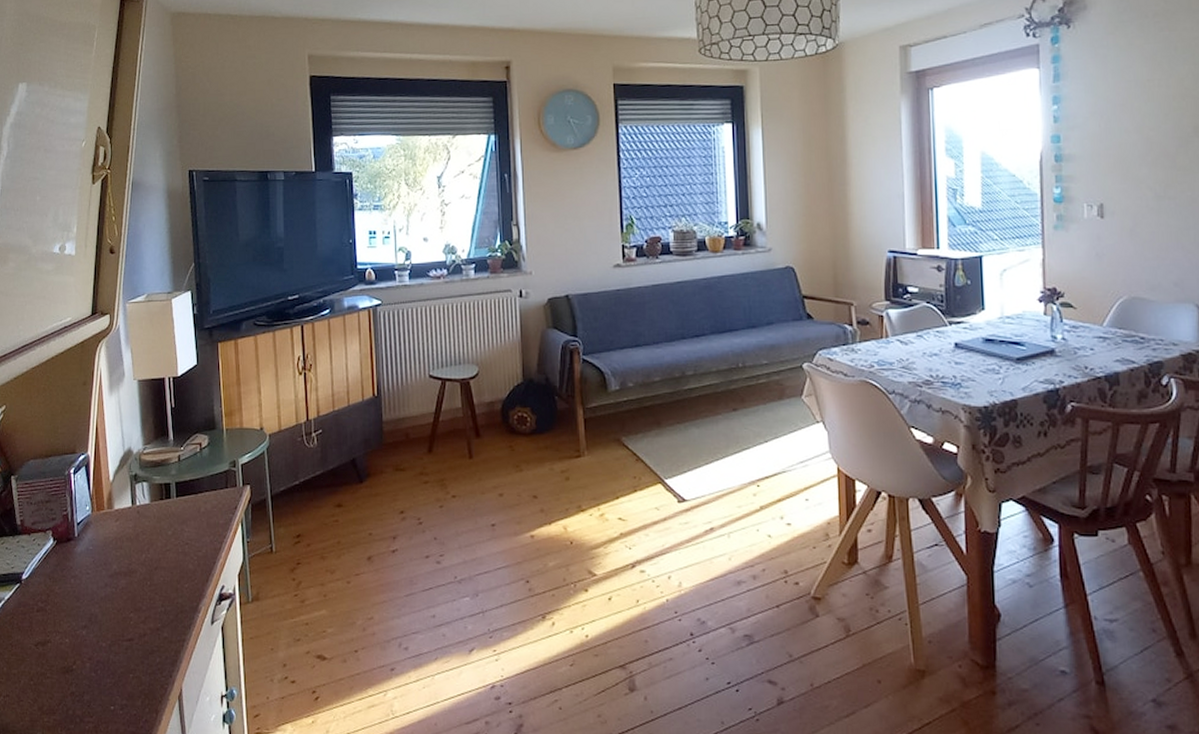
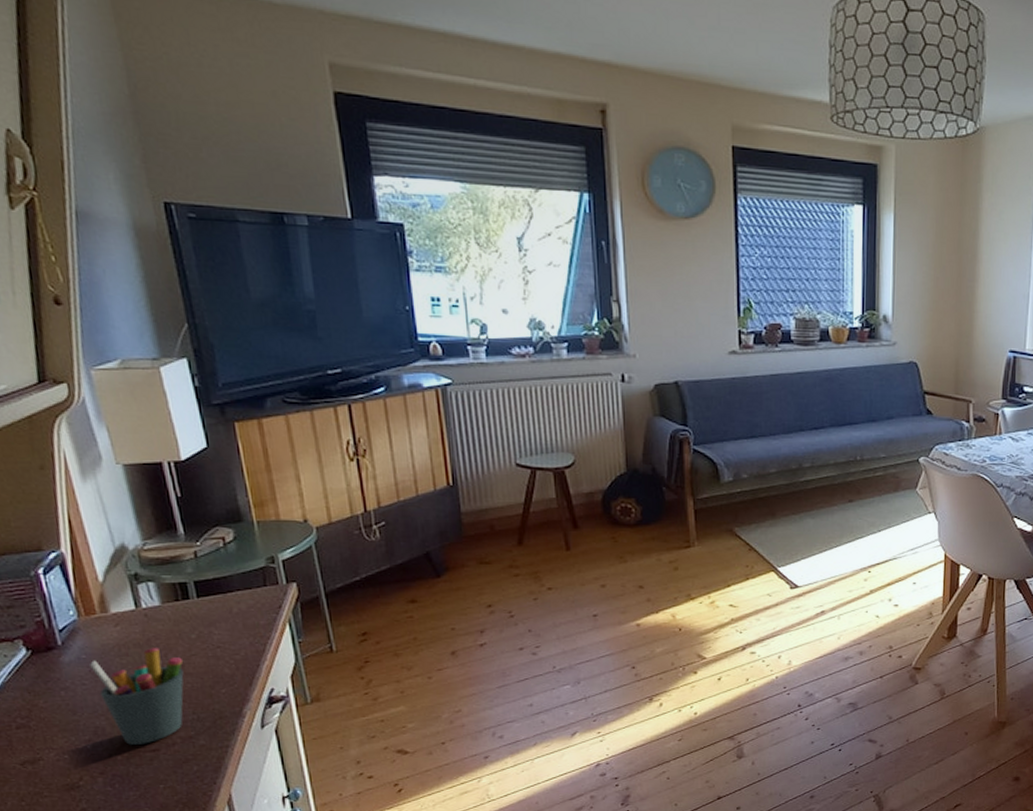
pen holder: none [93,542,160,633] -> present [88,648,184,745]

